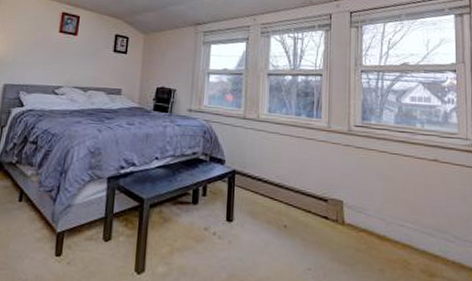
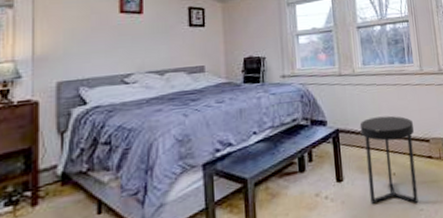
side table: none [256,165,312,261] -> present [359,115,419,204]

